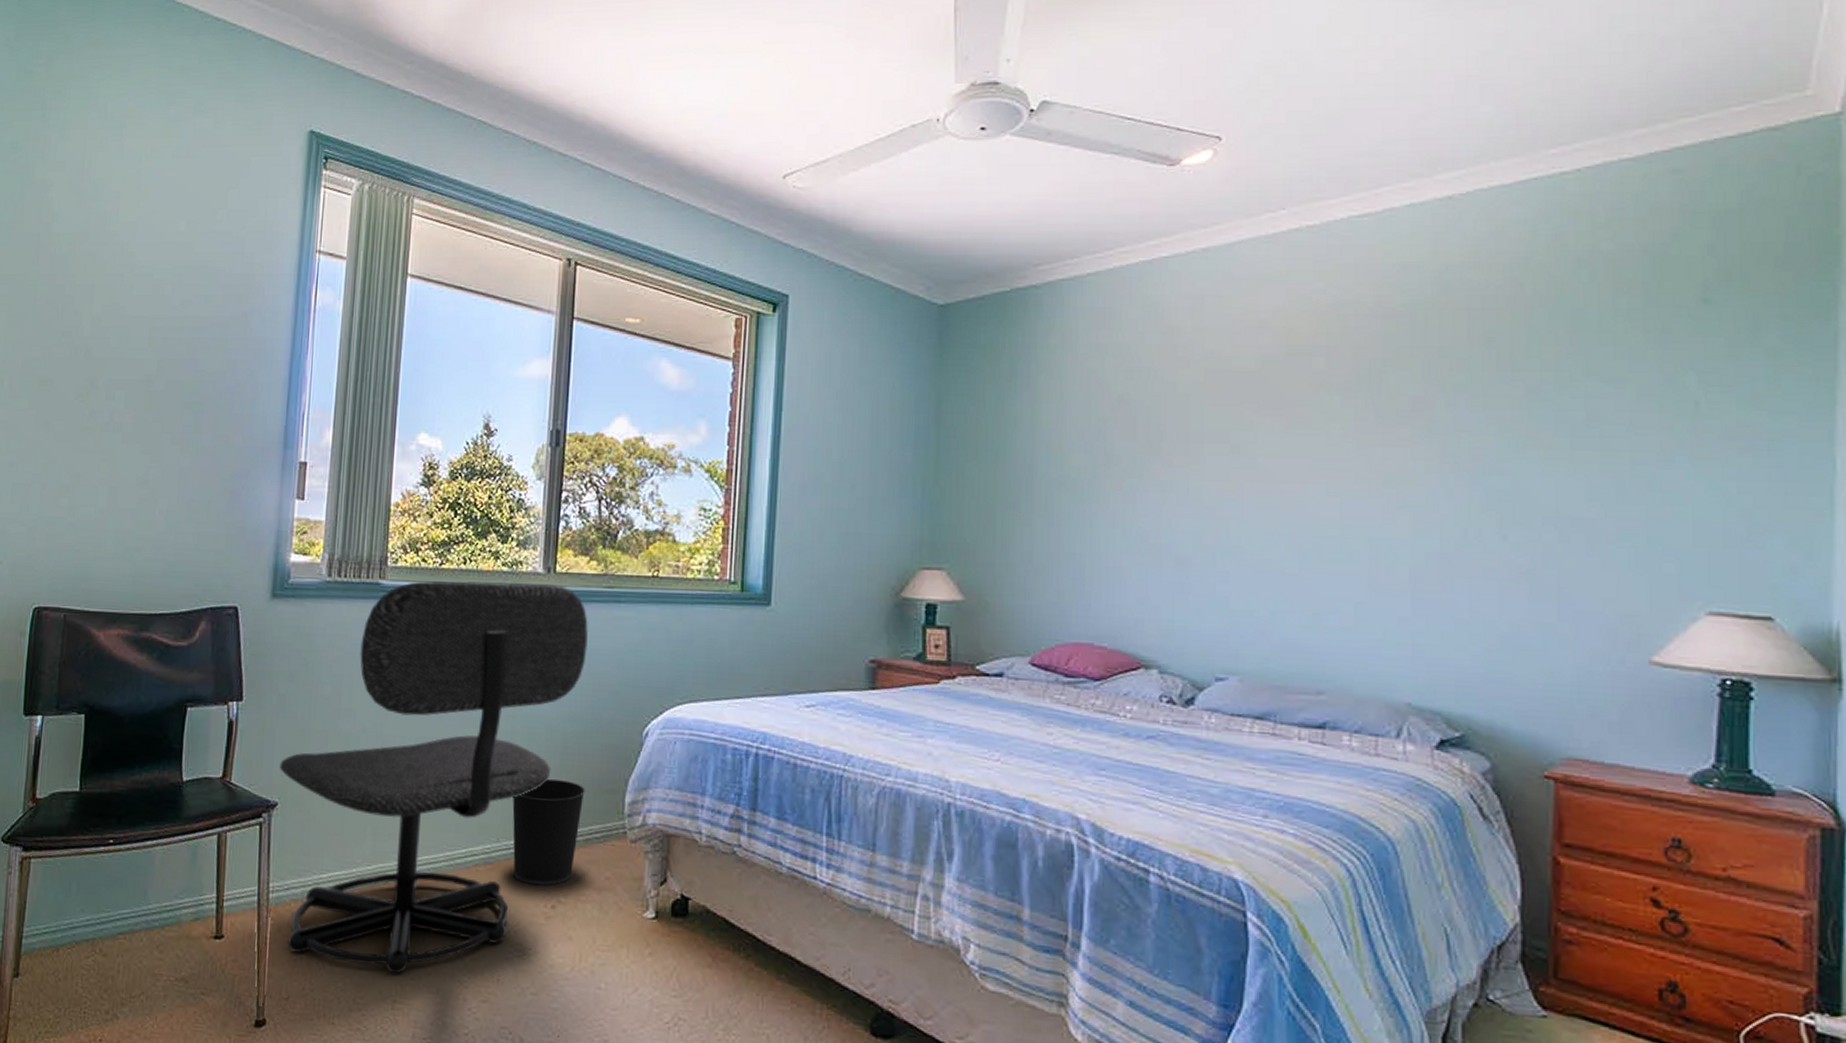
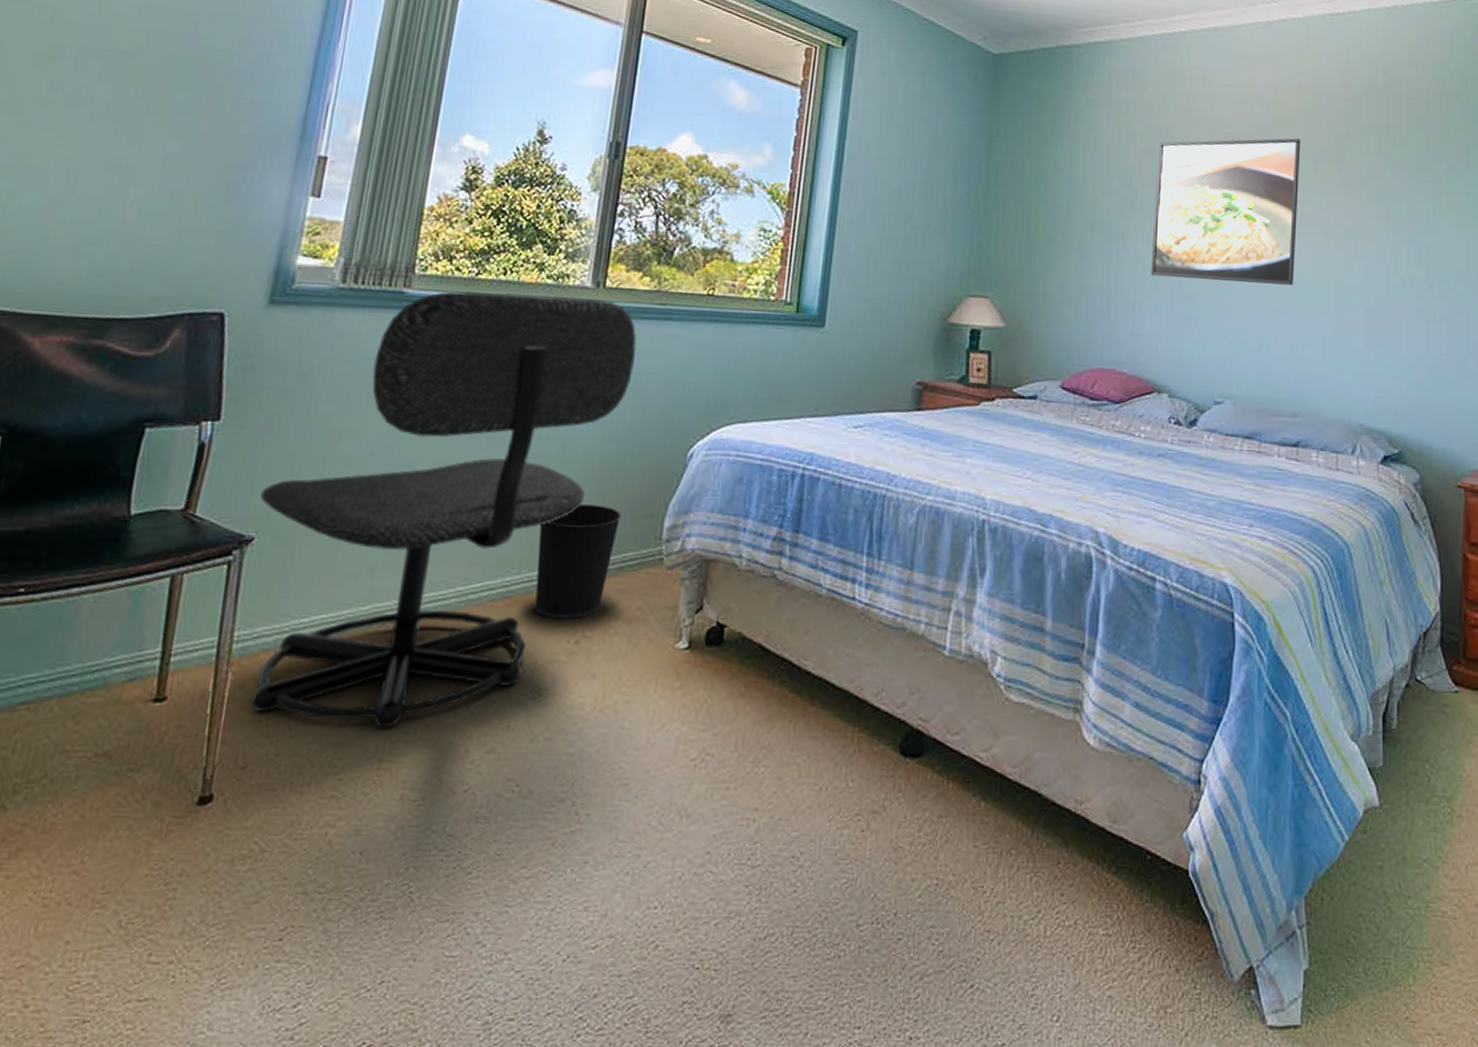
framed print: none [1132,370,1321,543] -> present [1150,138,1301,286]

